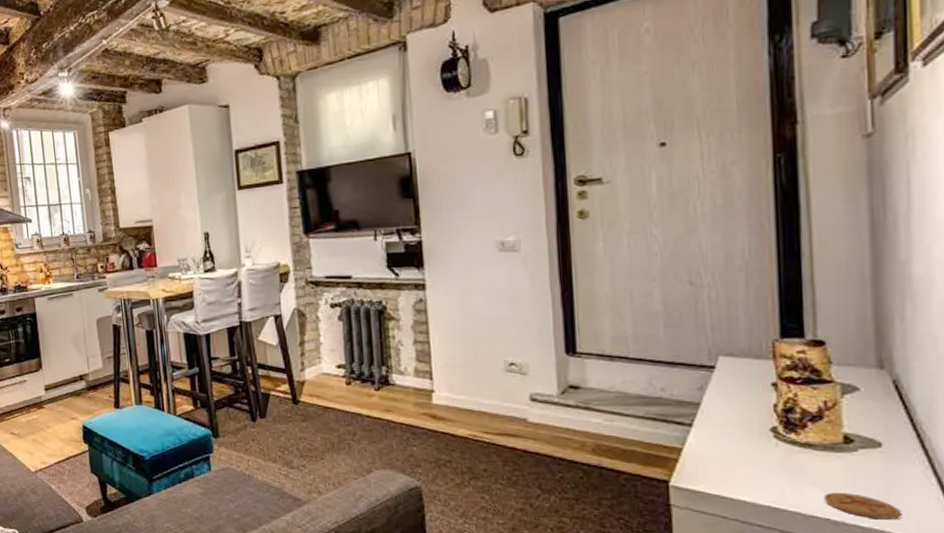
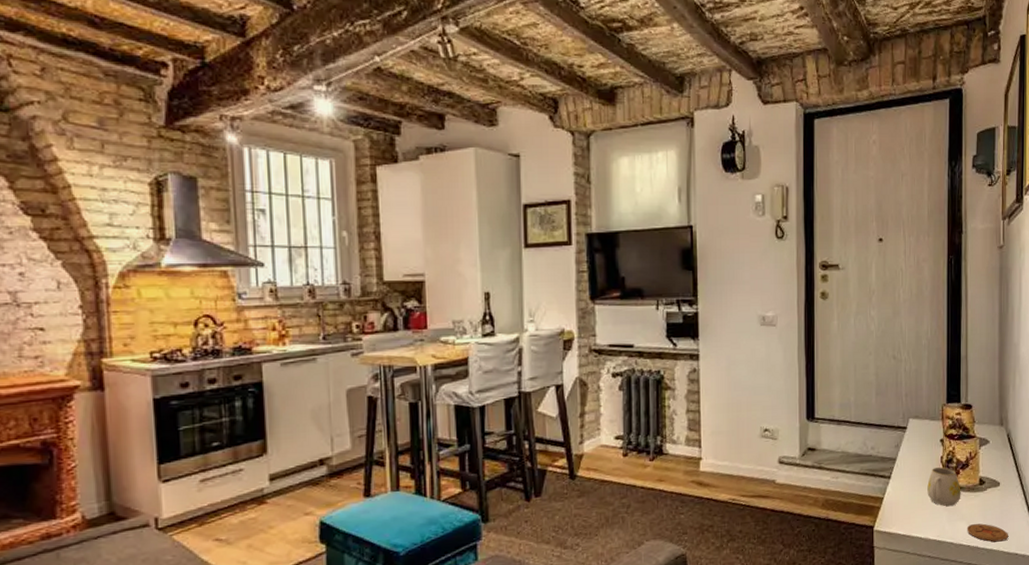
mug: none [752,418,812,467] -> present [927,467,961,506]

